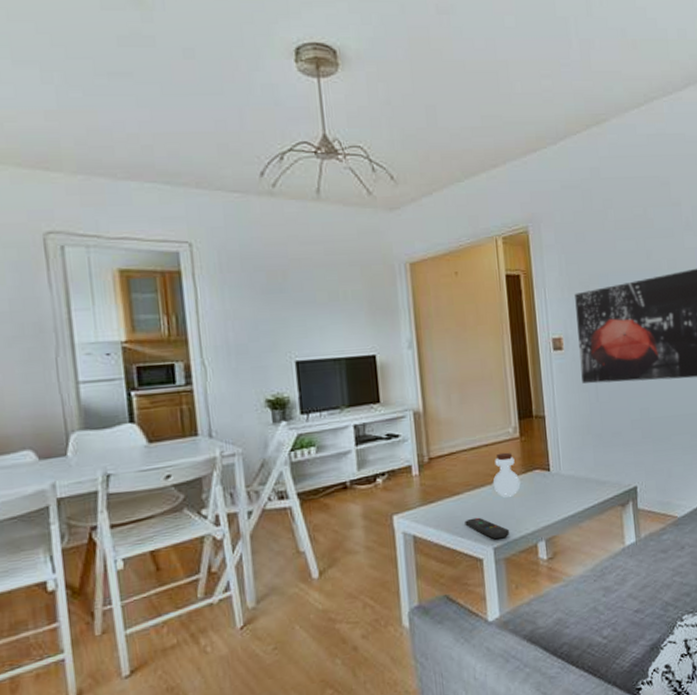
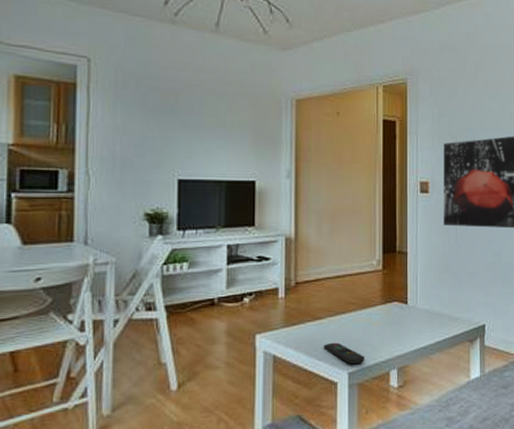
jar: present [492,452,521,498] -> none [353,283,379,325]

